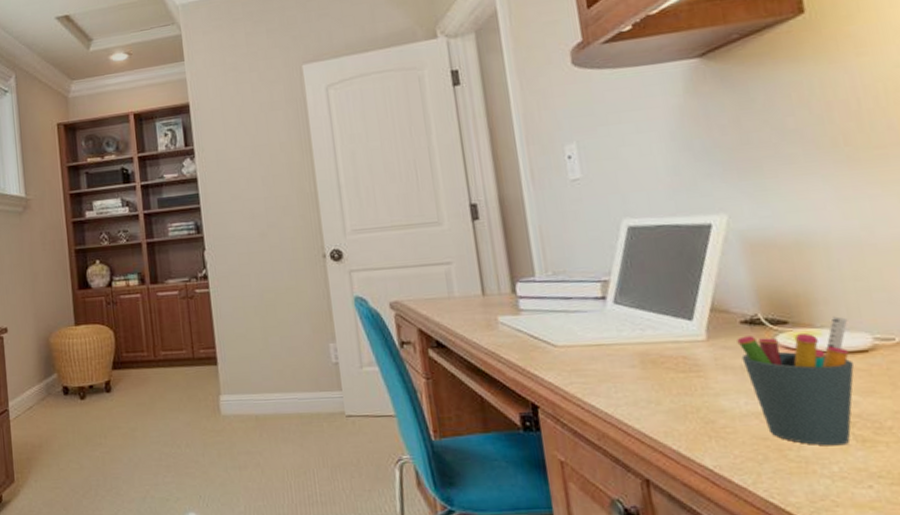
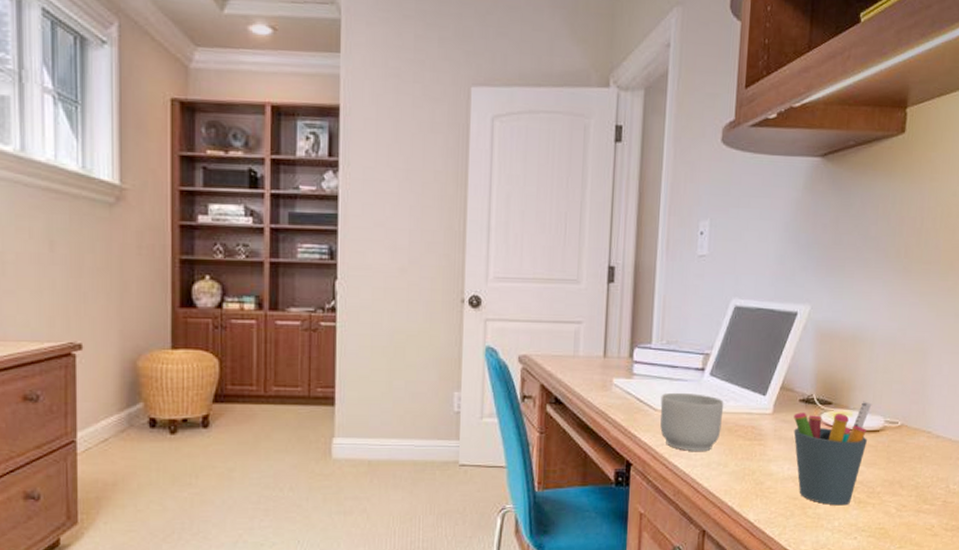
mug: none [558,324,643,390] -> present [660,392,724,452]

